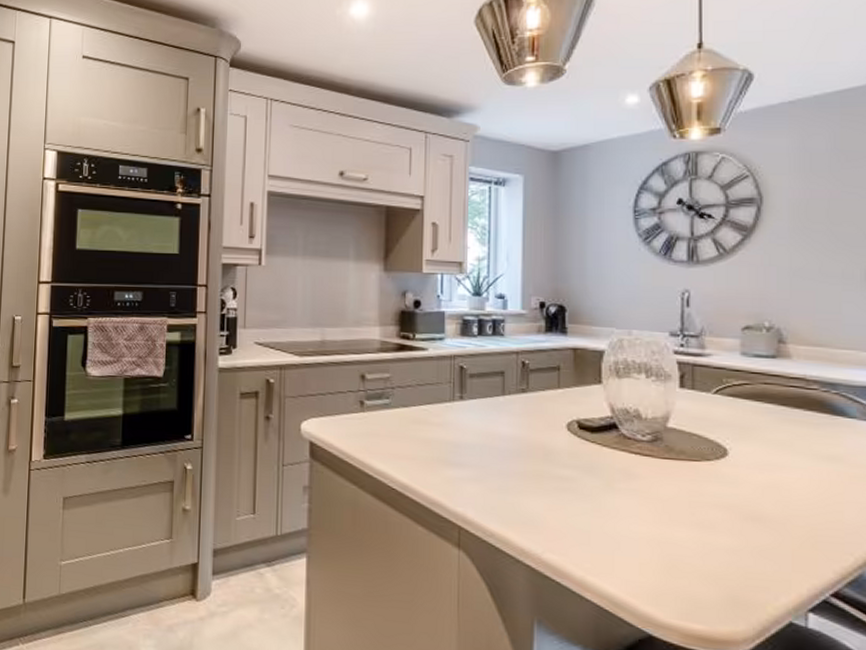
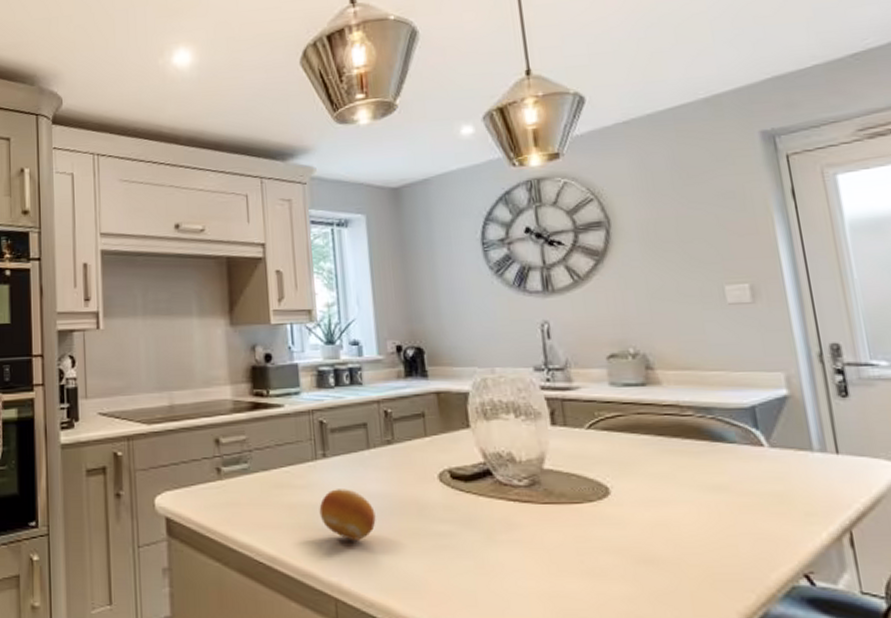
fruit: none [452,429,504,477] -> present [319,489,376,540]

